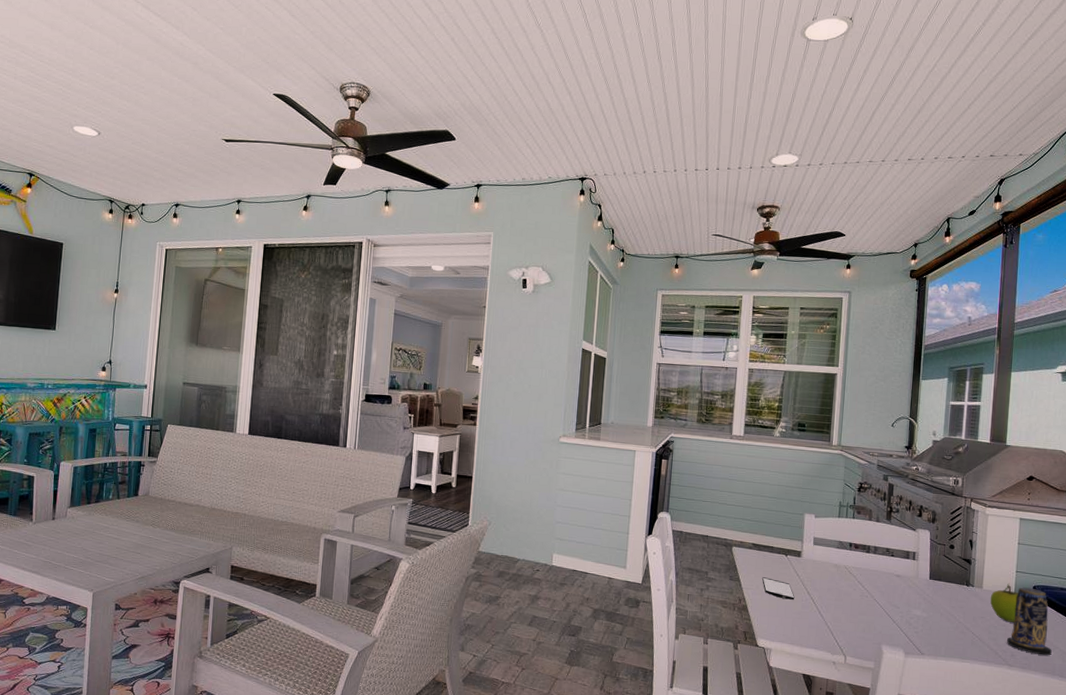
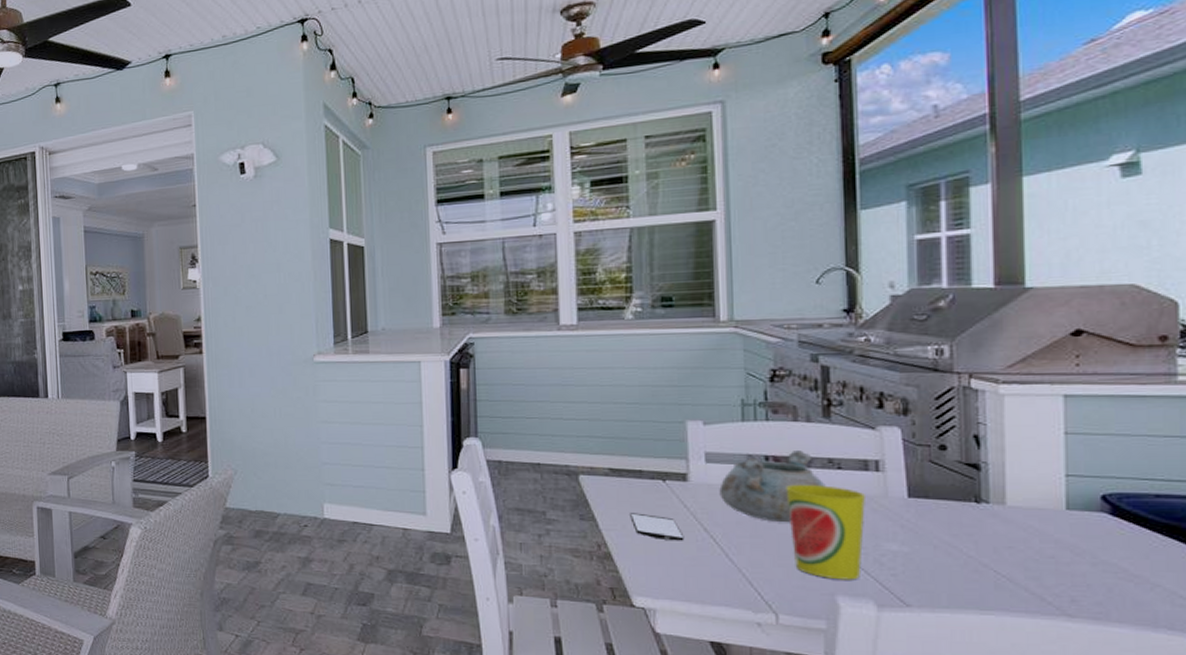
decorative bowl: none [819,541,883,592] -> present [719,450,826,523]
cup: none [859,564,906,635] -> present [786,484,867,580]
fruit: present [990,583,1018,623] -> none [1021,493,1073,553]
candle: present [1007,587,1052,656] -> none [1061,498,1148,599]

